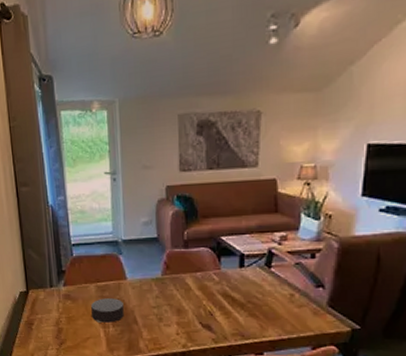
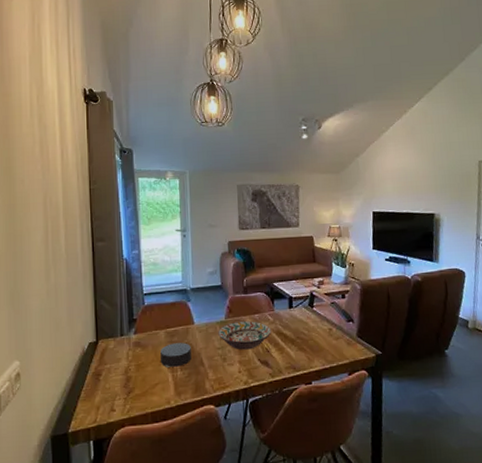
decorative bowl: none [153,280,216,311] -> present [218,321,272,350]

